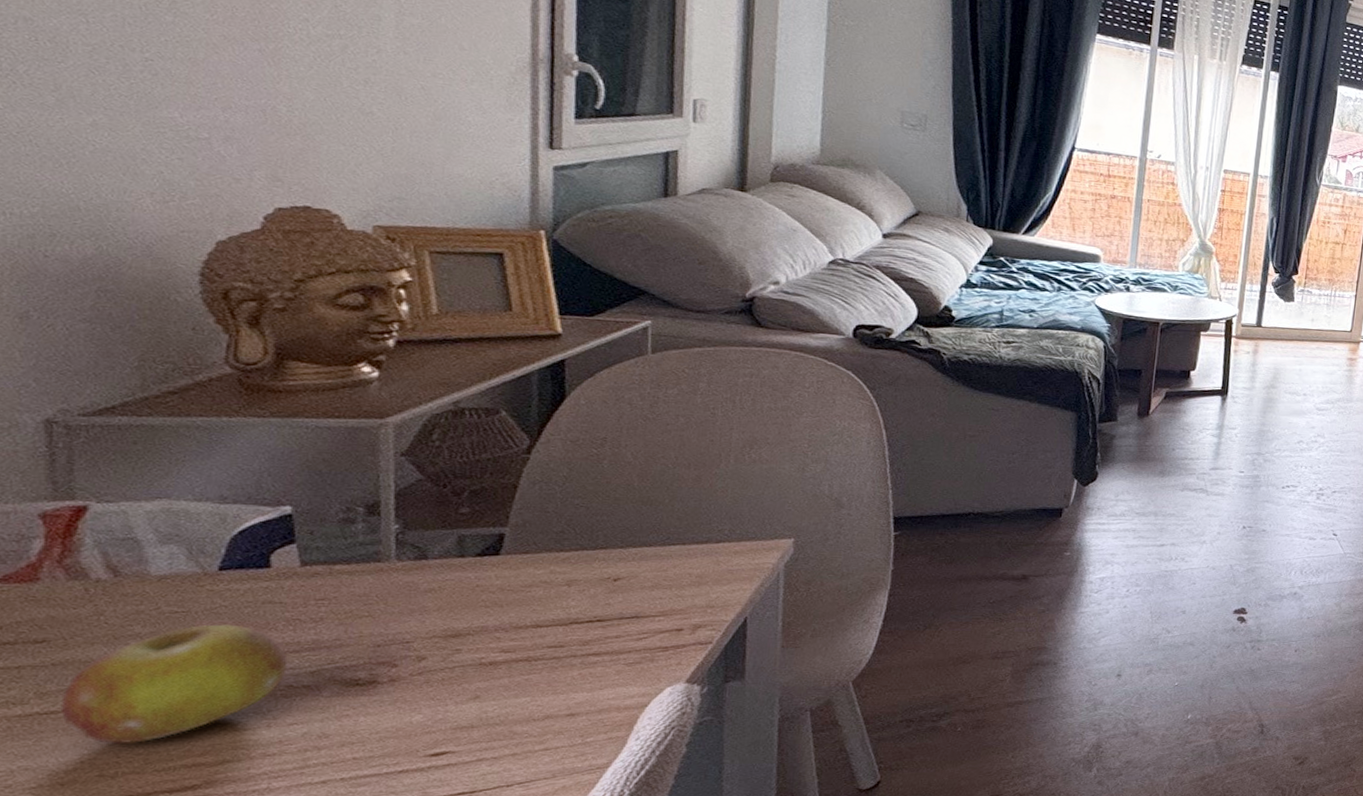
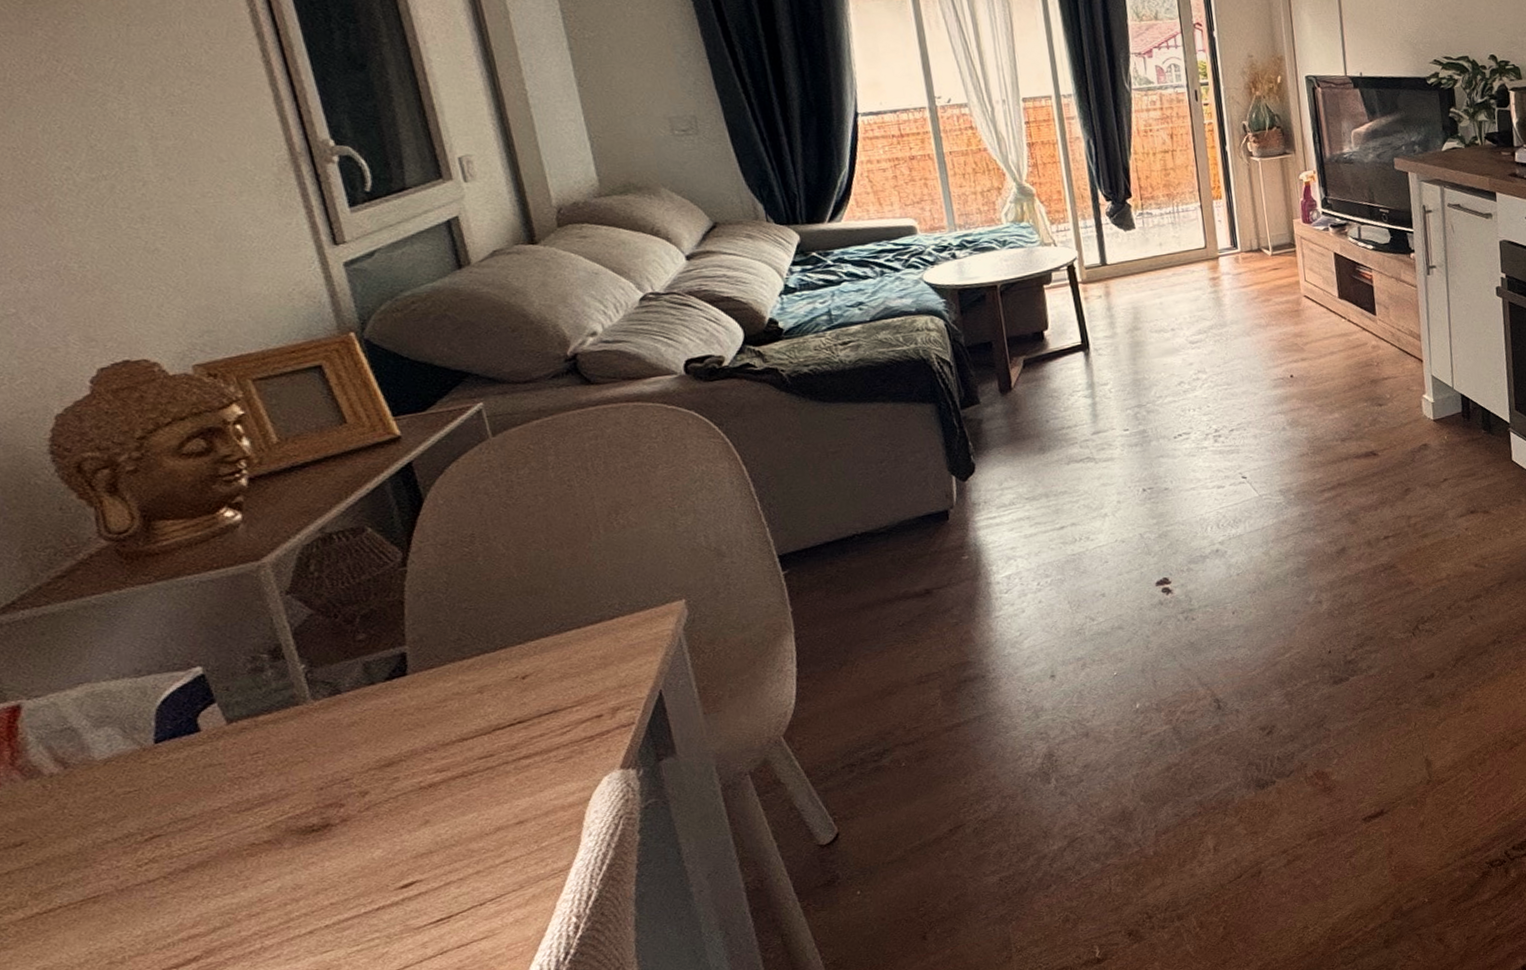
fruit: present [60,624,288,745] -> none [54,793,245,931]

